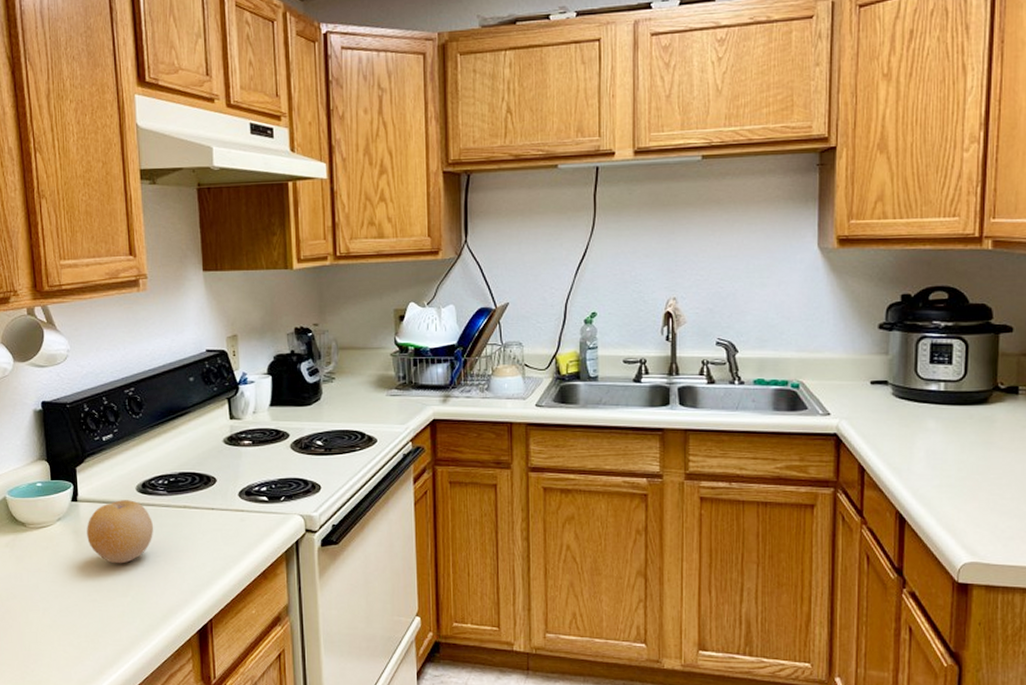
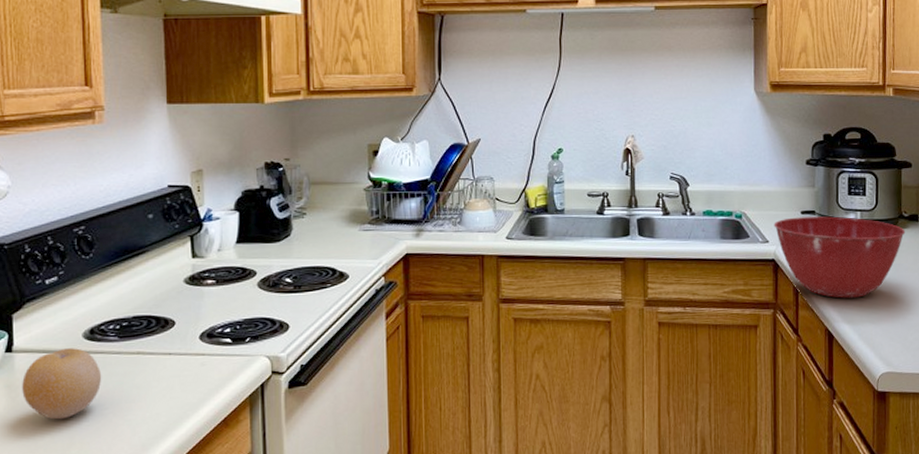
mixing bowl: none [837,387,1001,479] -> present [774,216,906,298]

